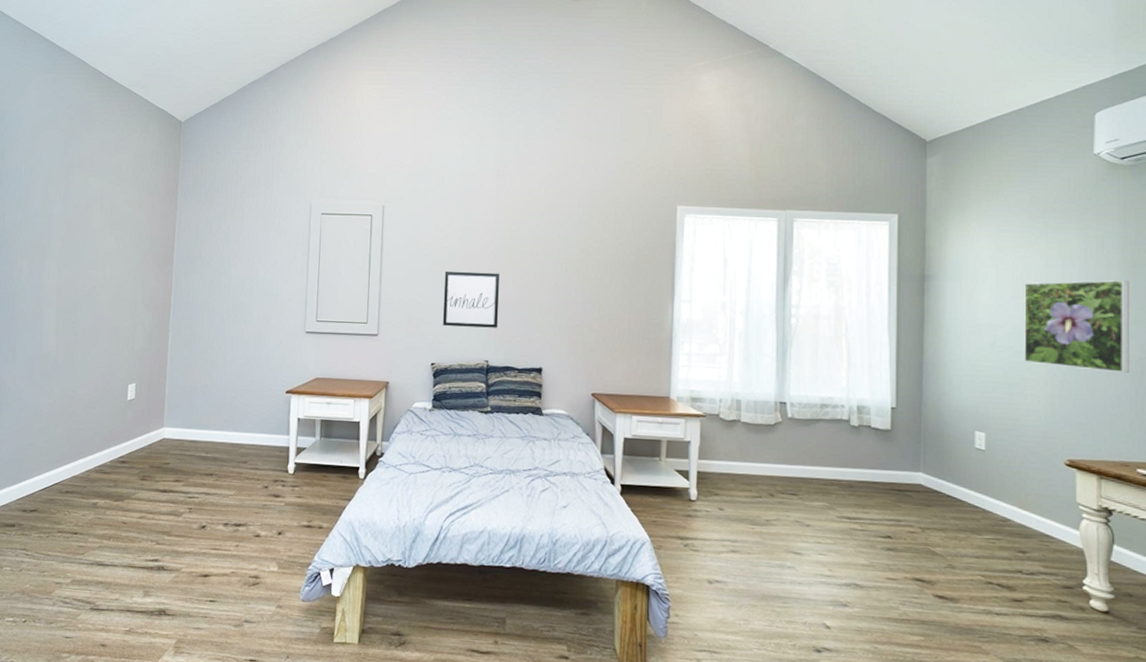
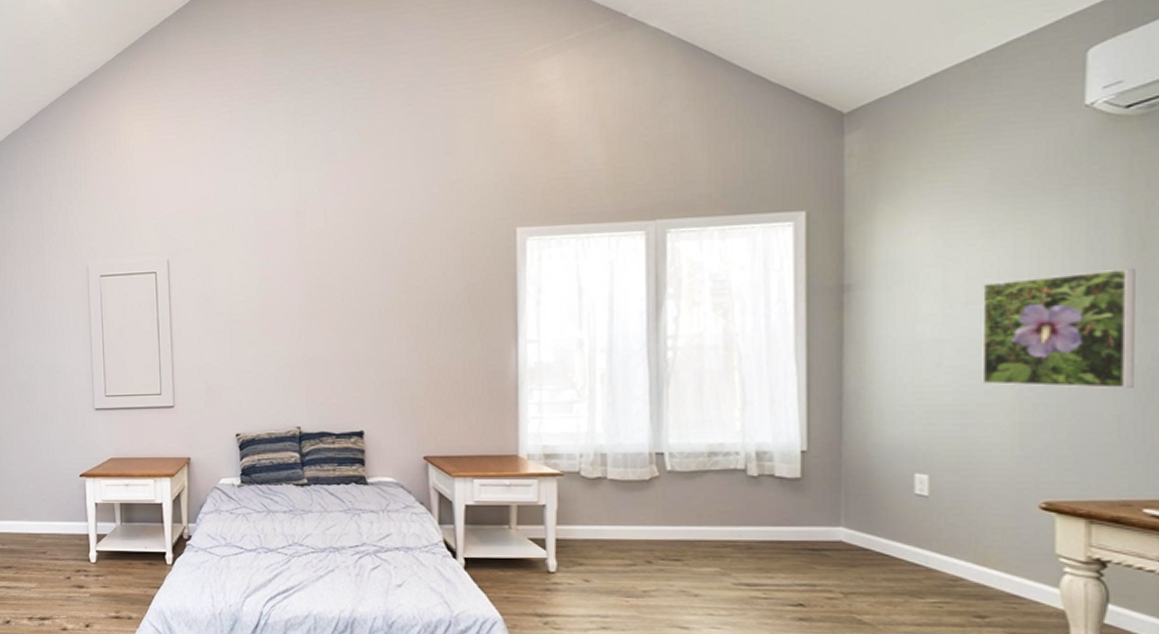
wall art: present [443,271,500,328] -> none [243,326,309,391]

